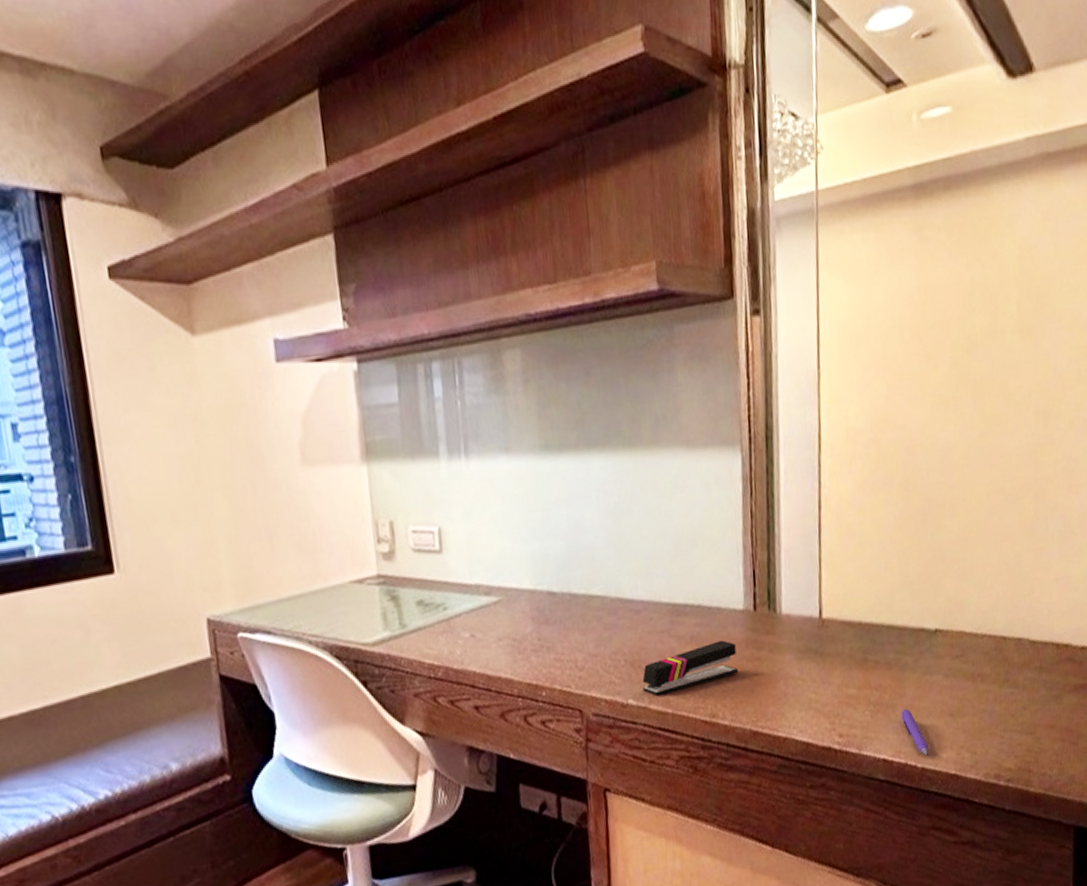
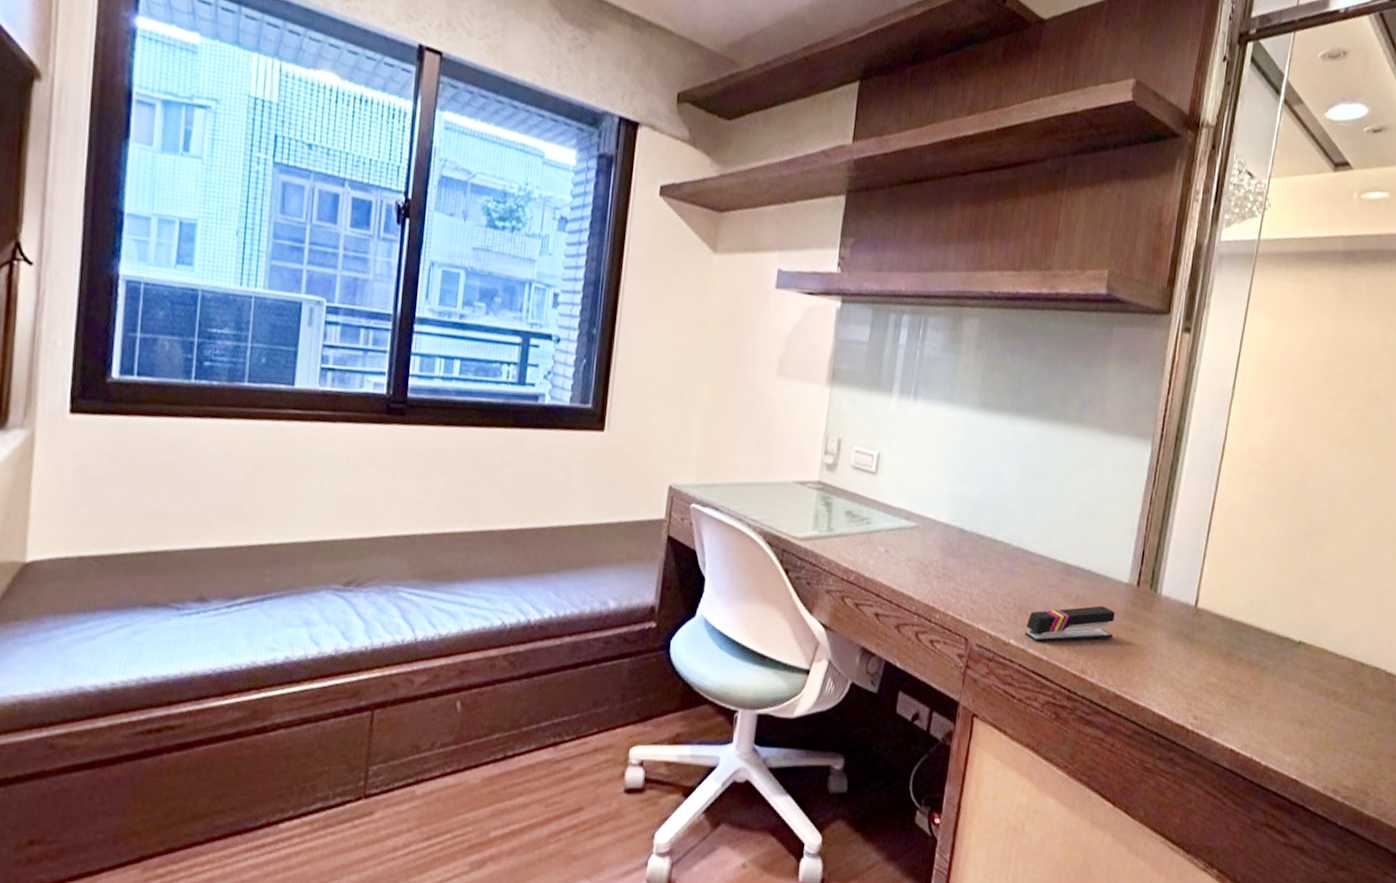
pen: present [901,709,929,755] -> none [1254,708,1275,755]

